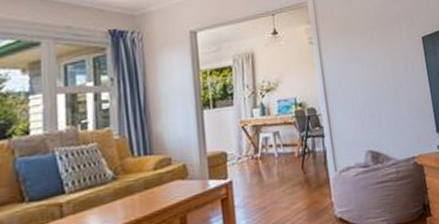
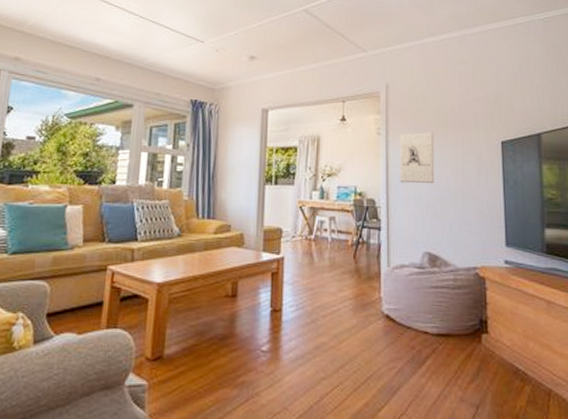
wall sculpture: none [331,36,369,88] -> present [399,132,435,184]

